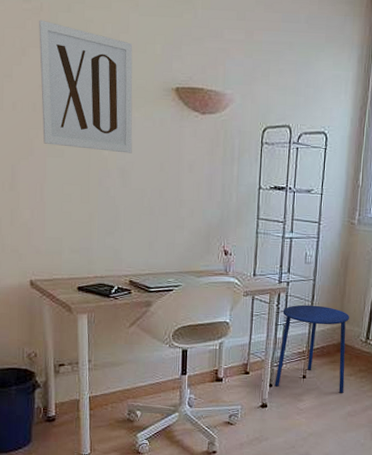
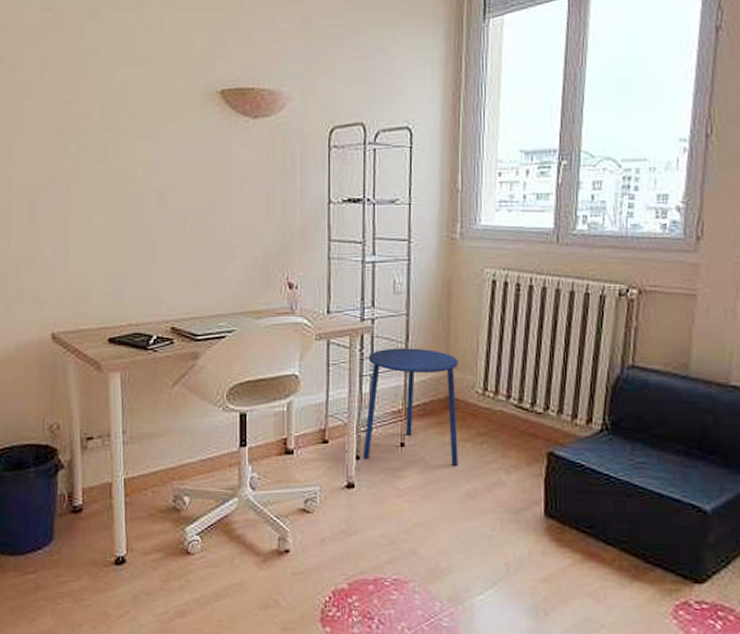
wall art: present [39,20,133,153] -> none [61,28,171,172]

